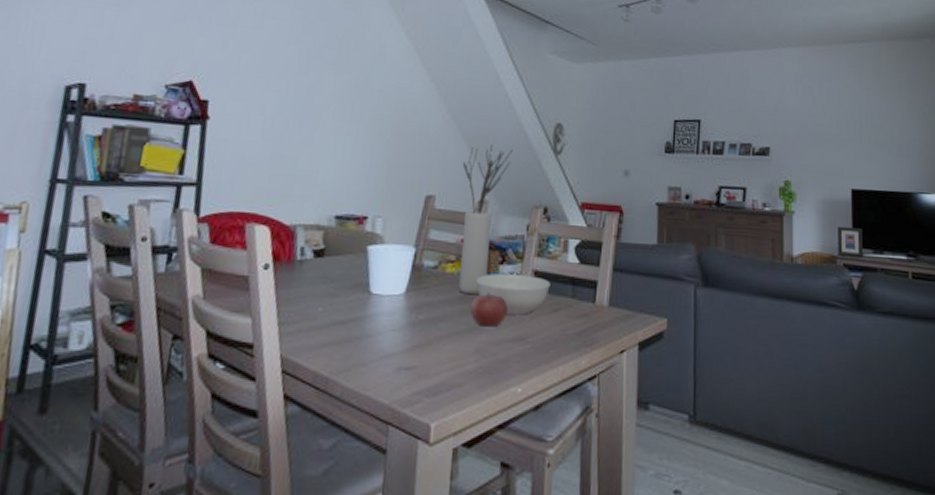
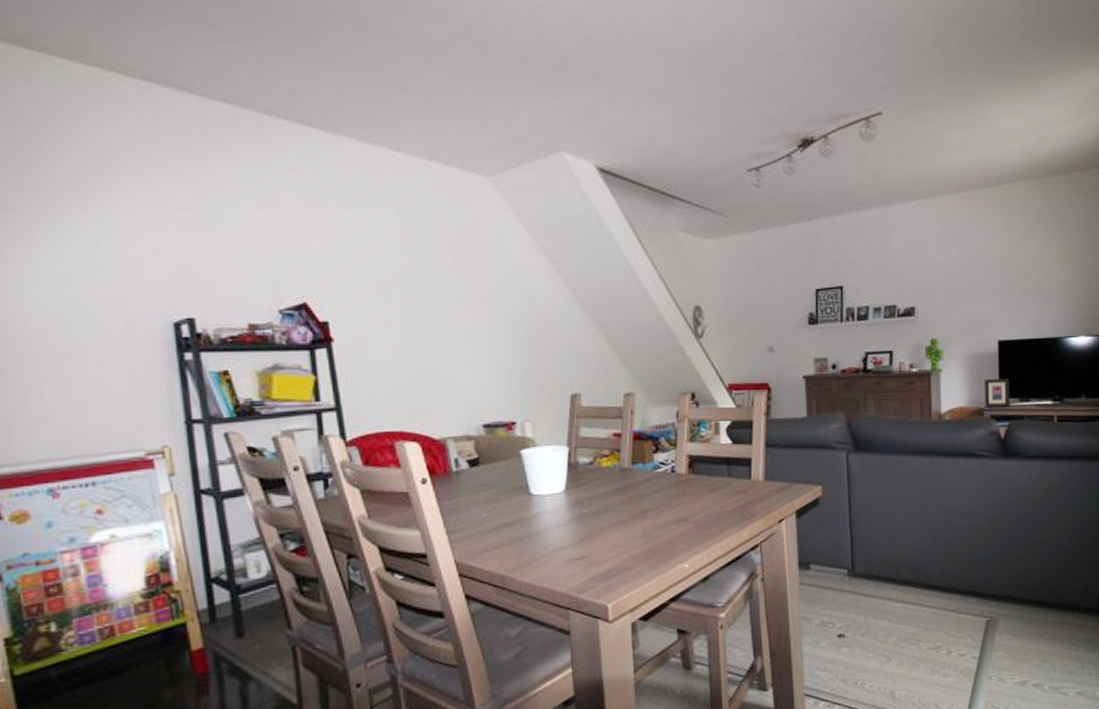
books: present [94,123,152,175] -> none [223,355,281,409]
vase: present [459,144,513,295] -> none [603,335,654,486]
fruit: present [470,291,508,327] -> none [630,480,667,513]
bowl: present [475,273,551,315] -> none [632,460,706,499]

